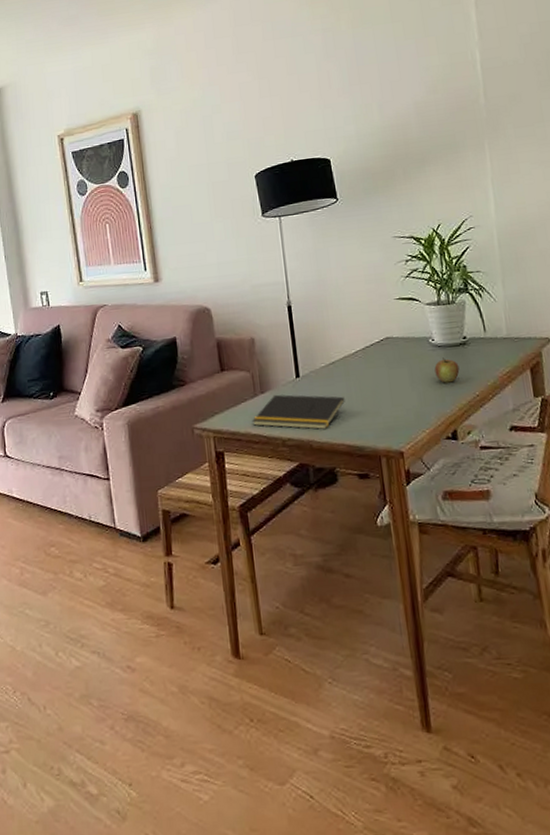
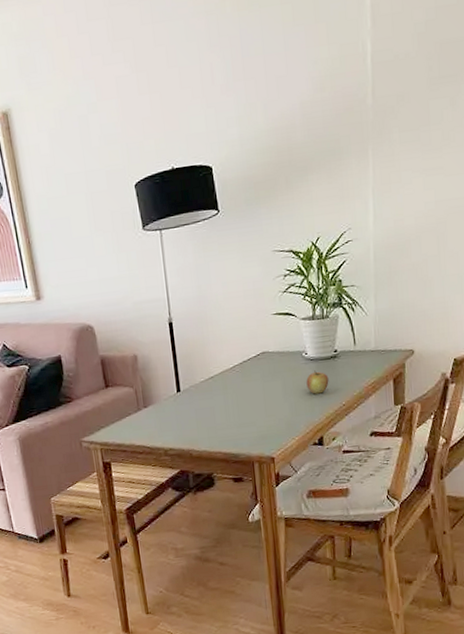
notepad: present [251,394,345,430] -> none [136,408,223,440]

